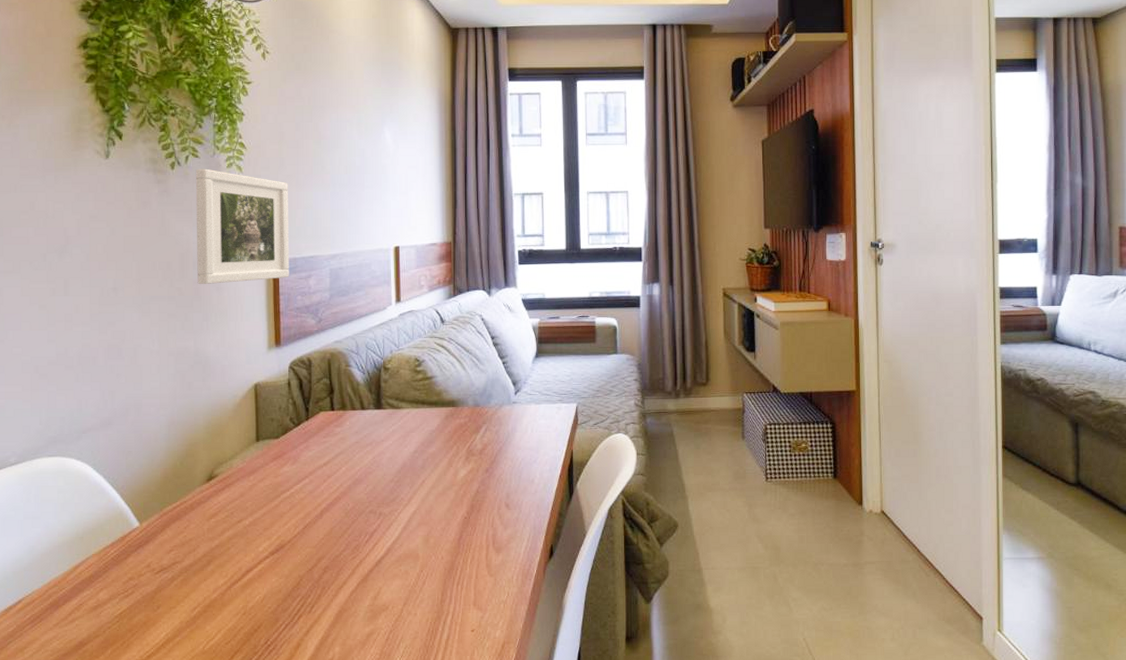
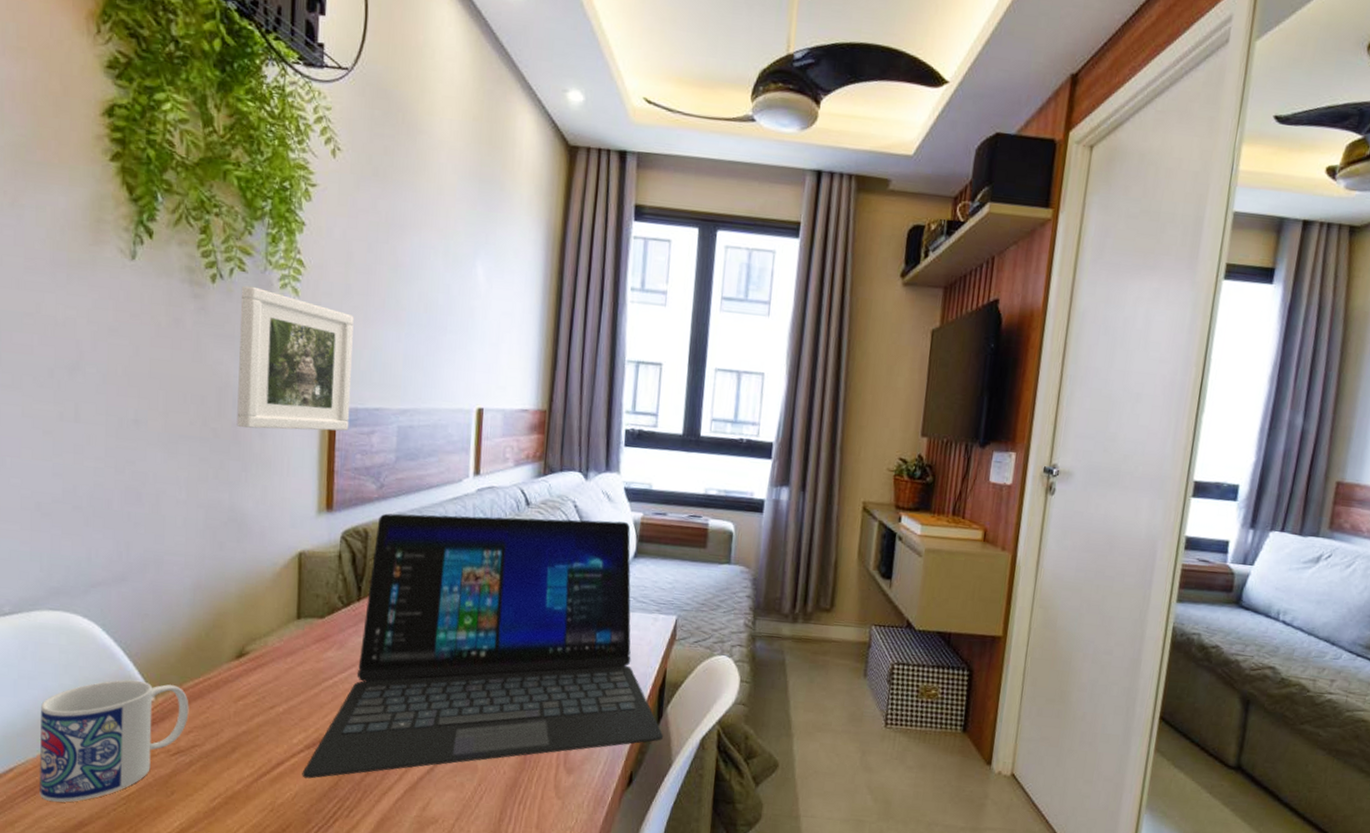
mug: none [44,510,169,626] -> present [39,680,189,803]
laptop: none [268,328,577,581] -> present [302,513,664,779]

